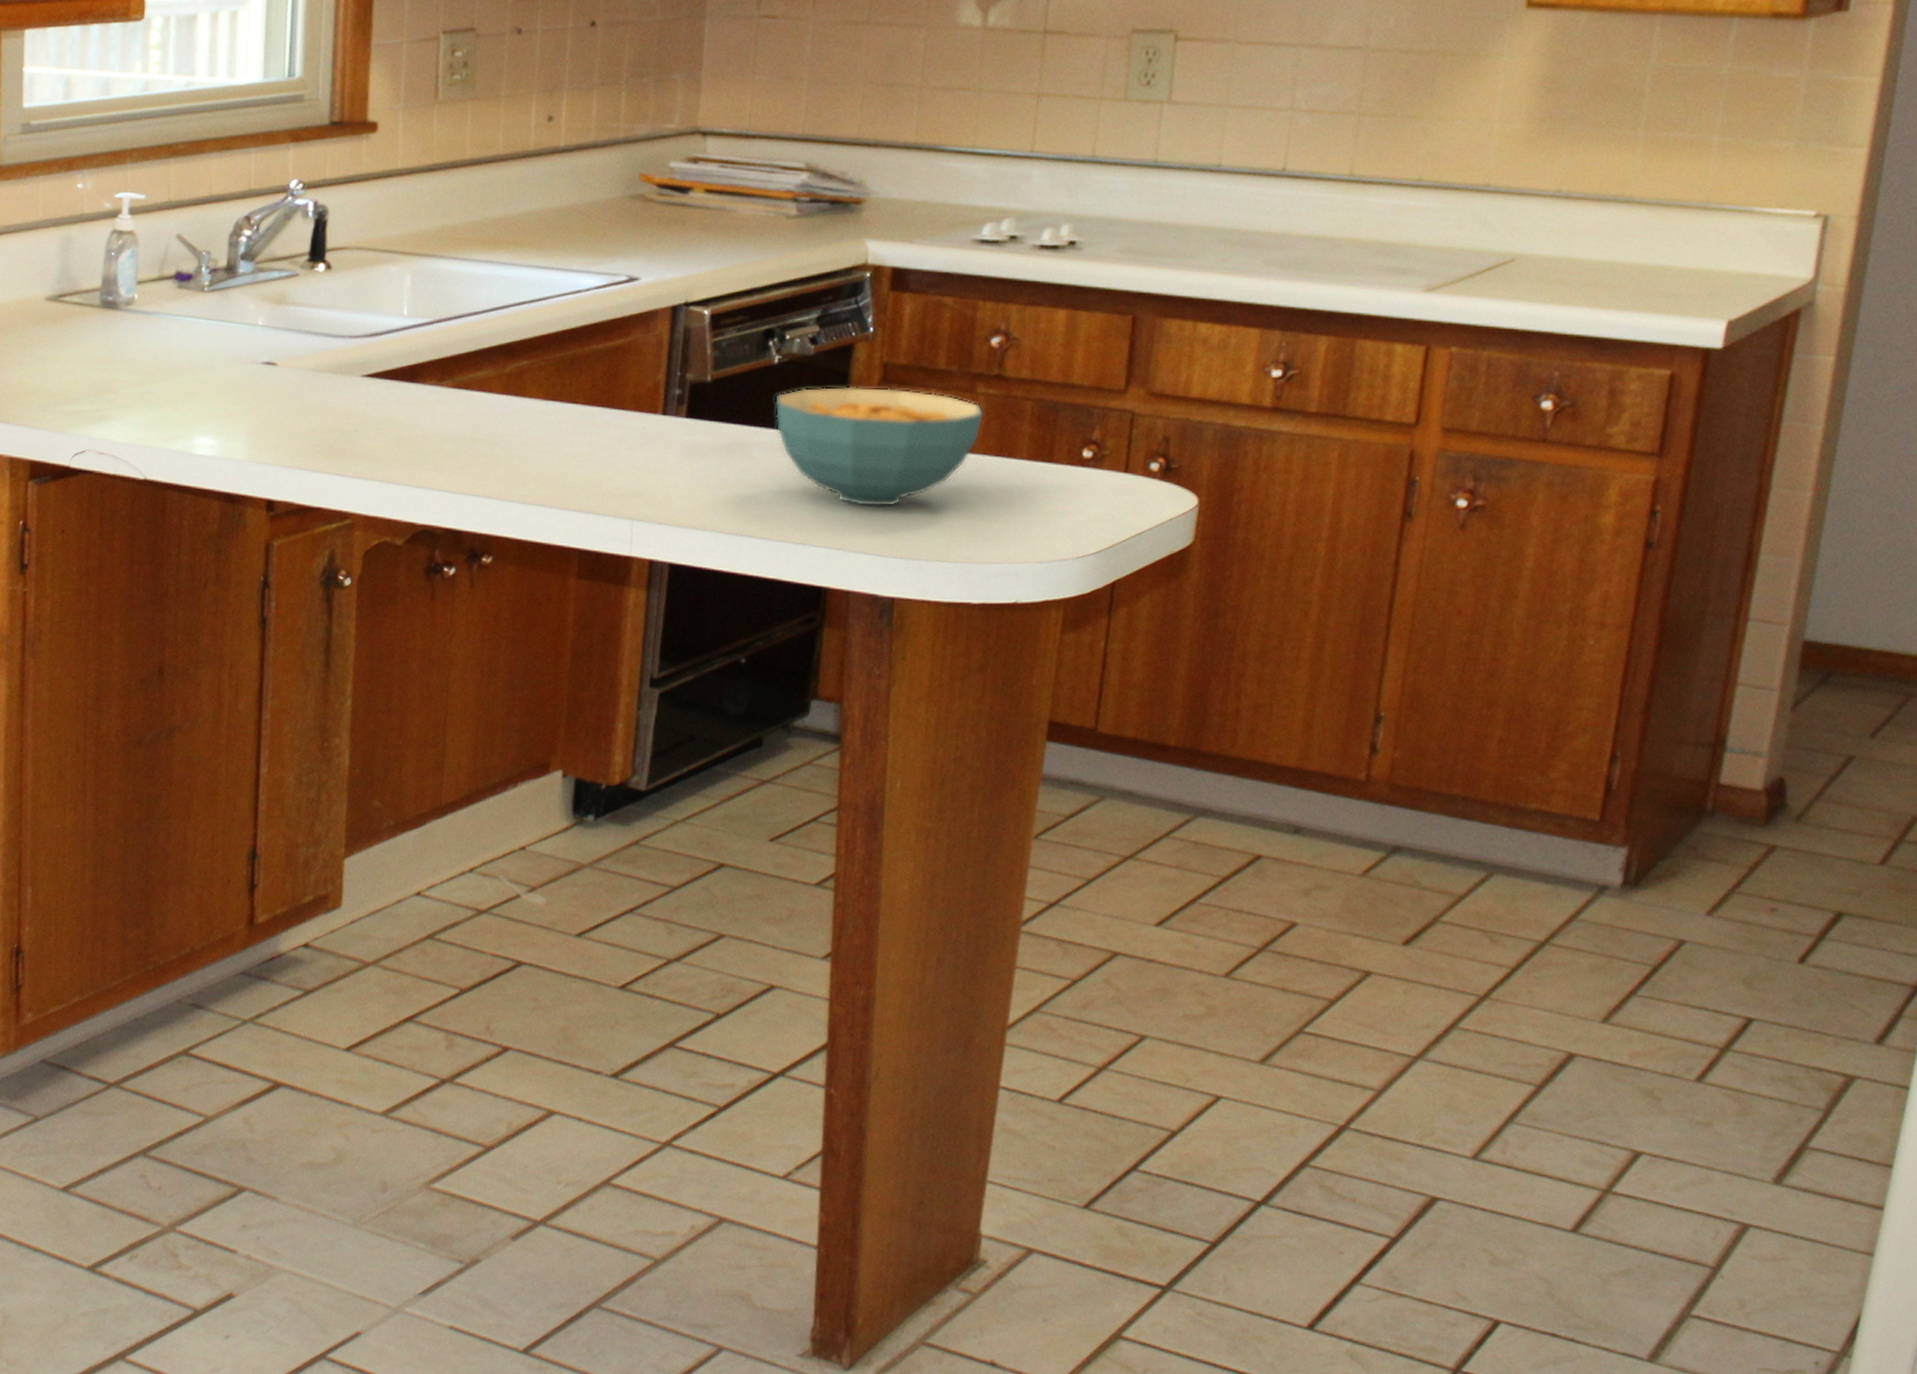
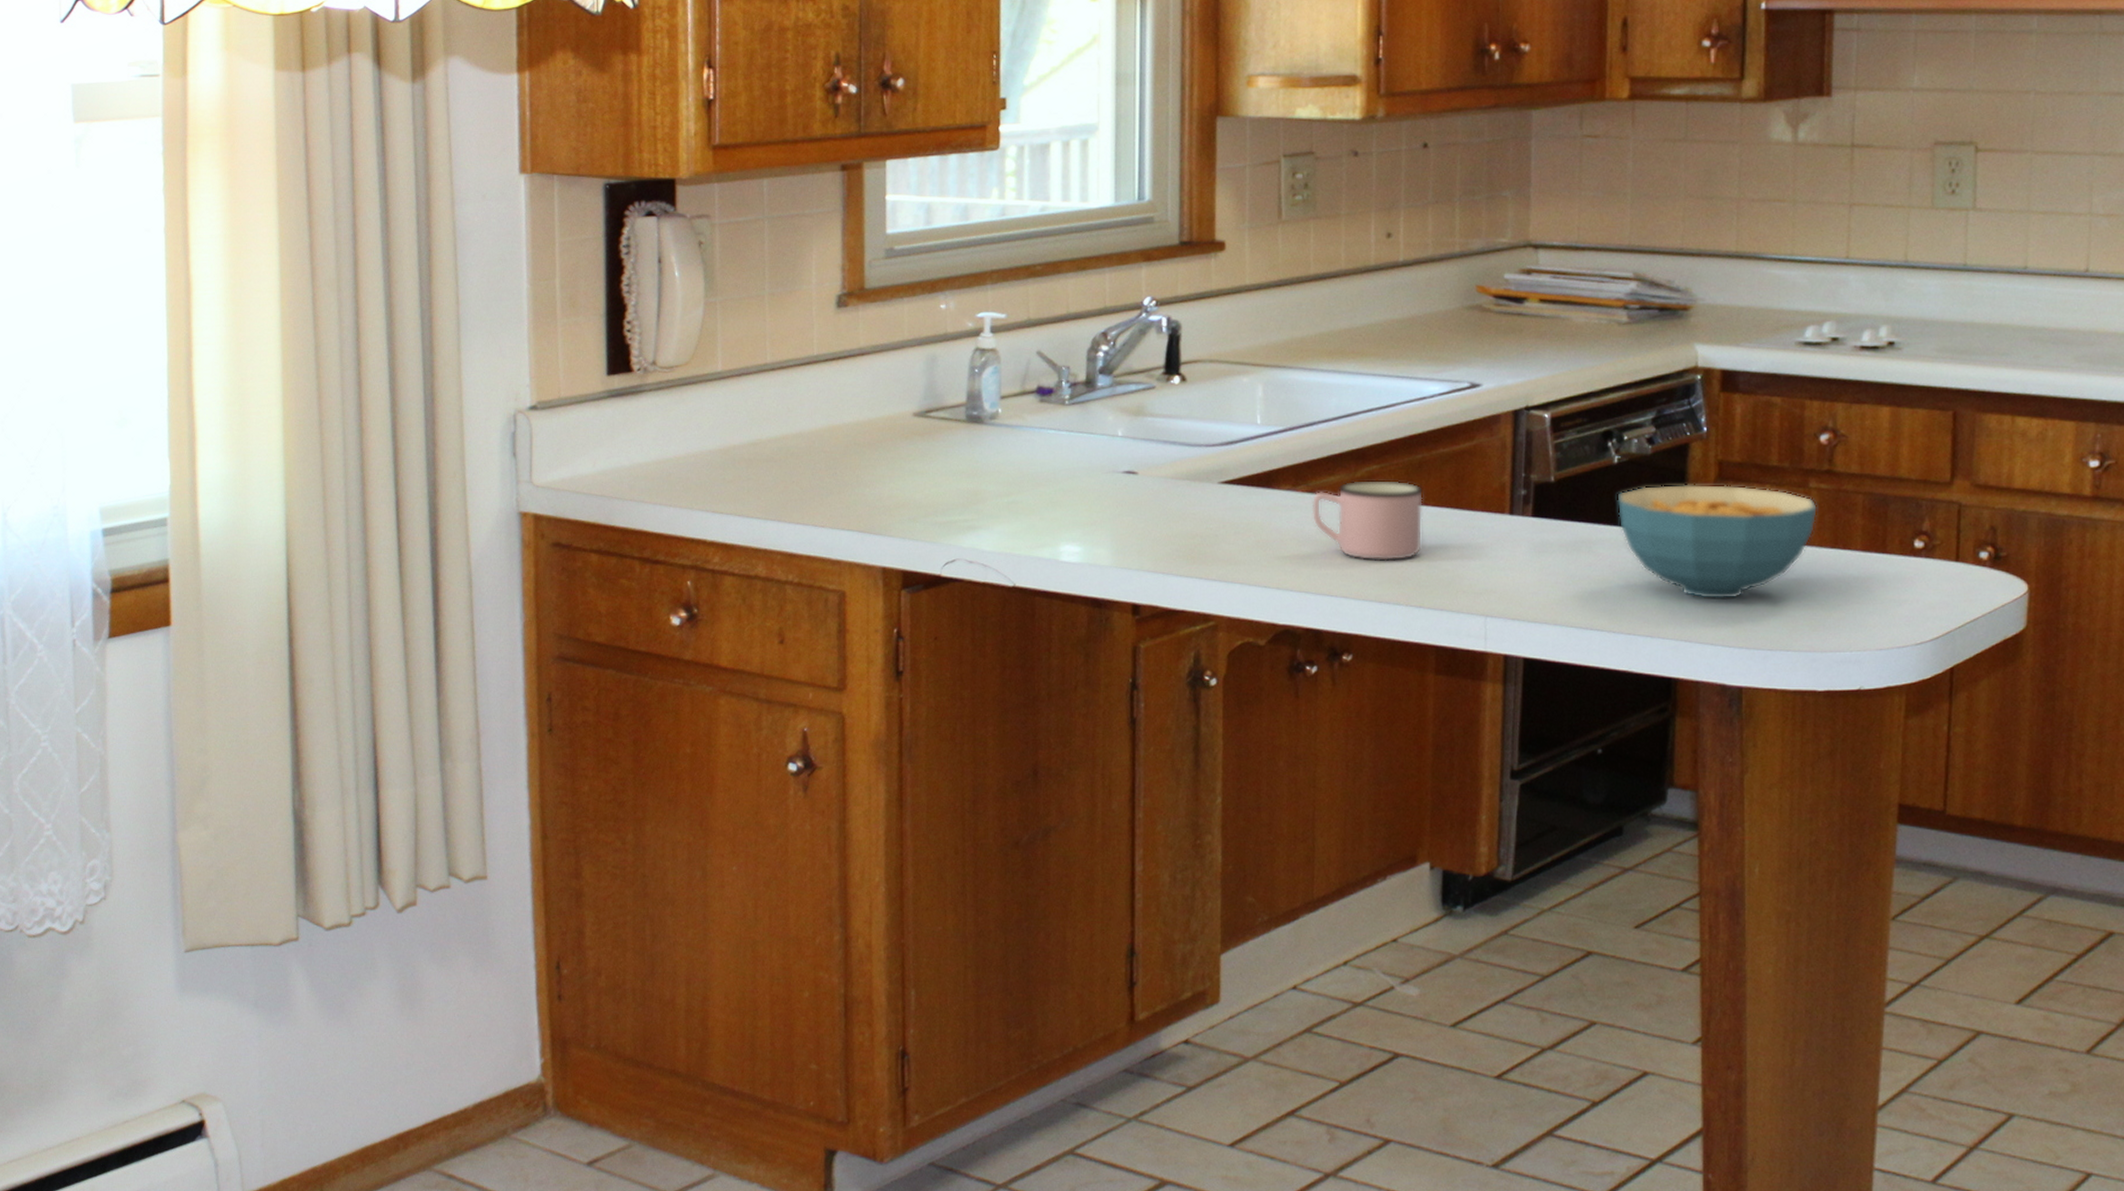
mug: none [456,375,574,461] -> present [1311,479,1424,561]

